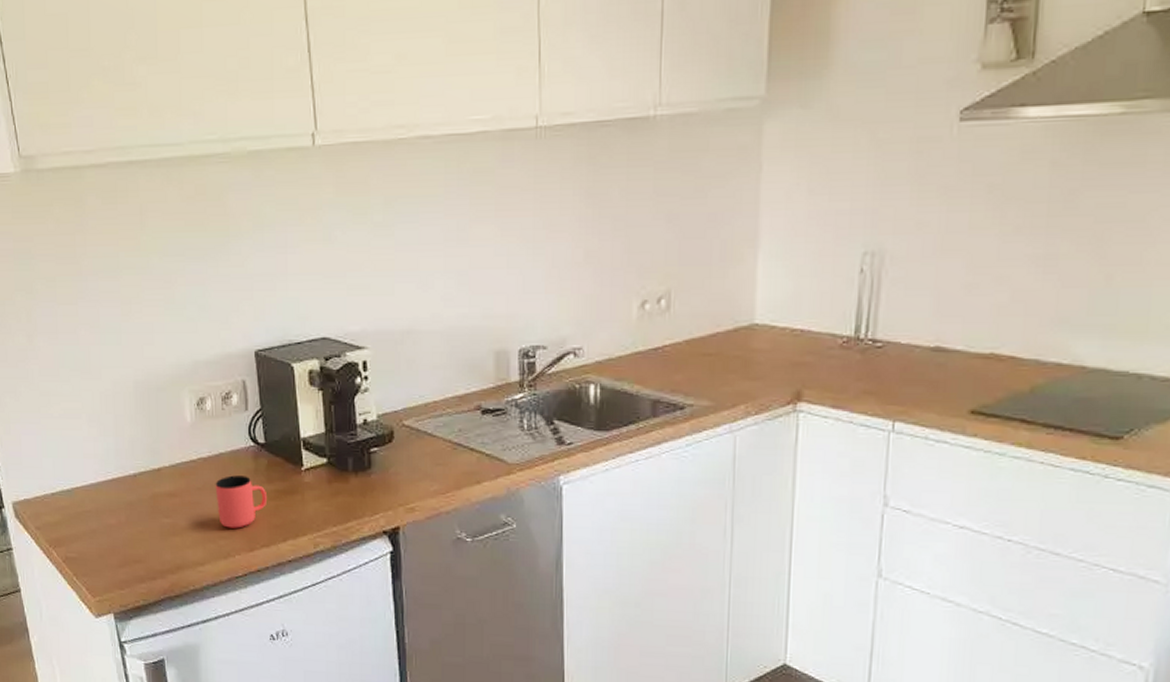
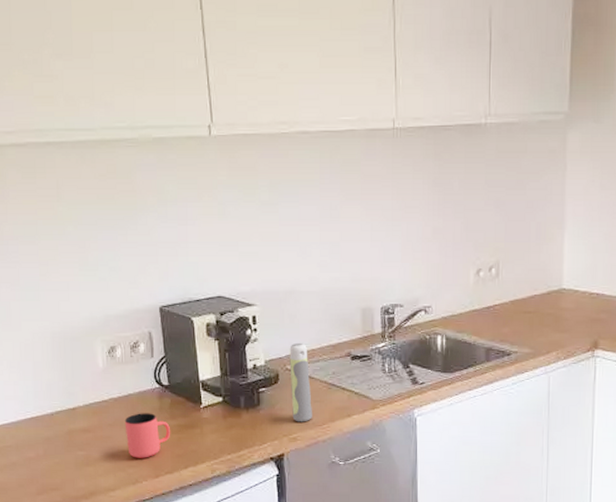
spray bottle: none [407,393,434,490] -> present [289,342,312,422]

